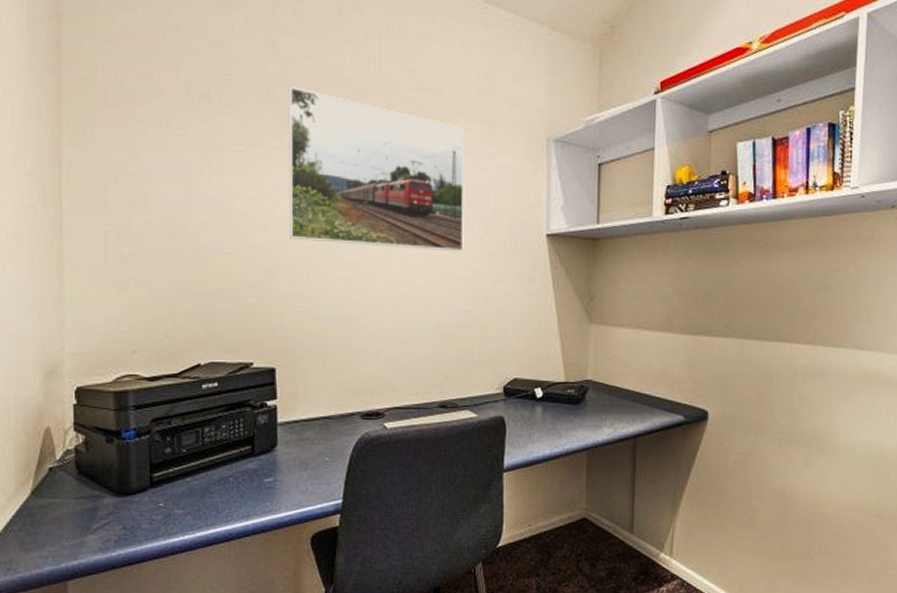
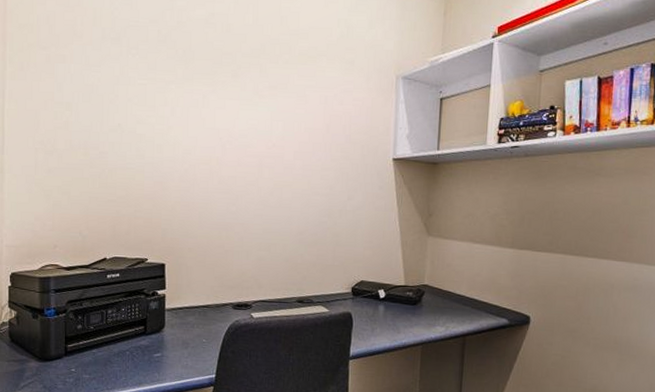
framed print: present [288,87,465,252] -> none [179,32,326,172]

